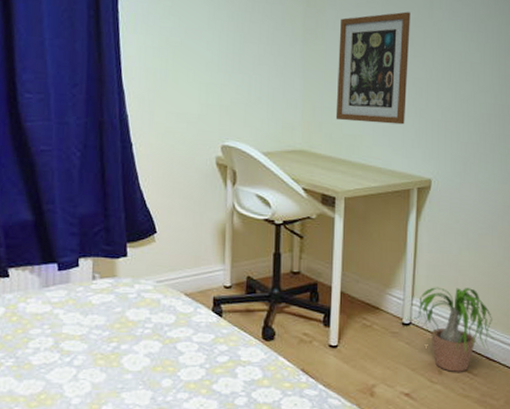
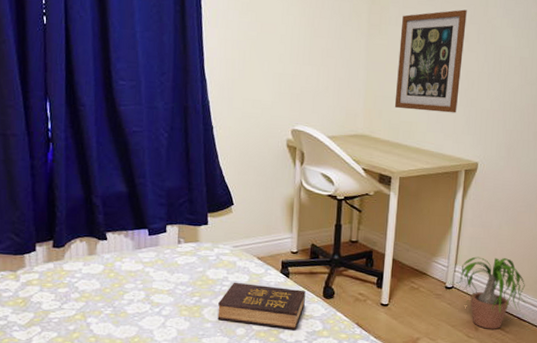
hardback book: none [139,323,242,380] -> present [217,282,306,331]

